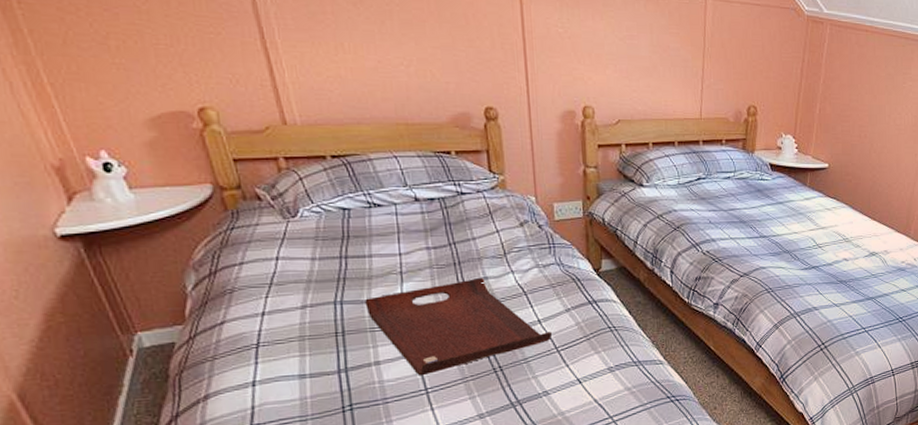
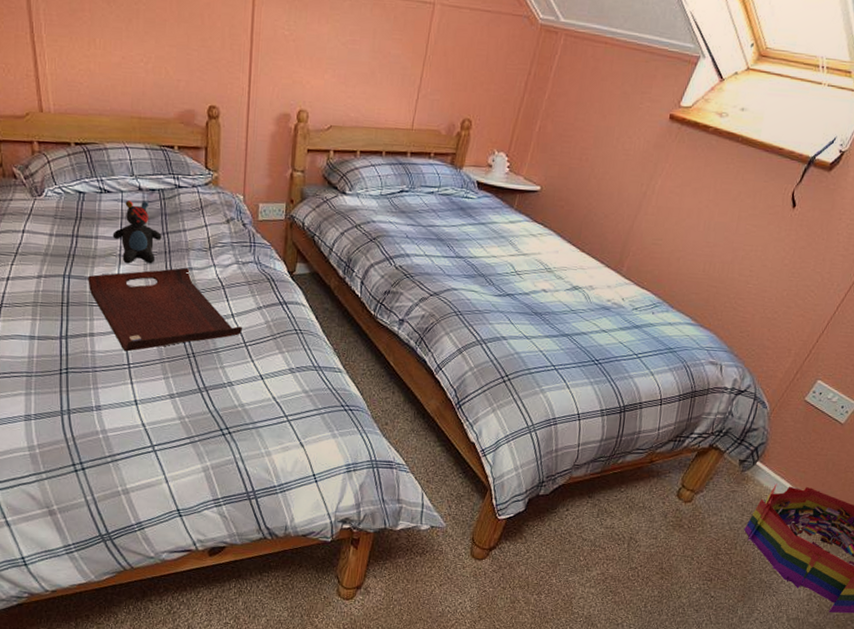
teddy bear: none [389,211,449,281] -> present [112,201,162,264]

